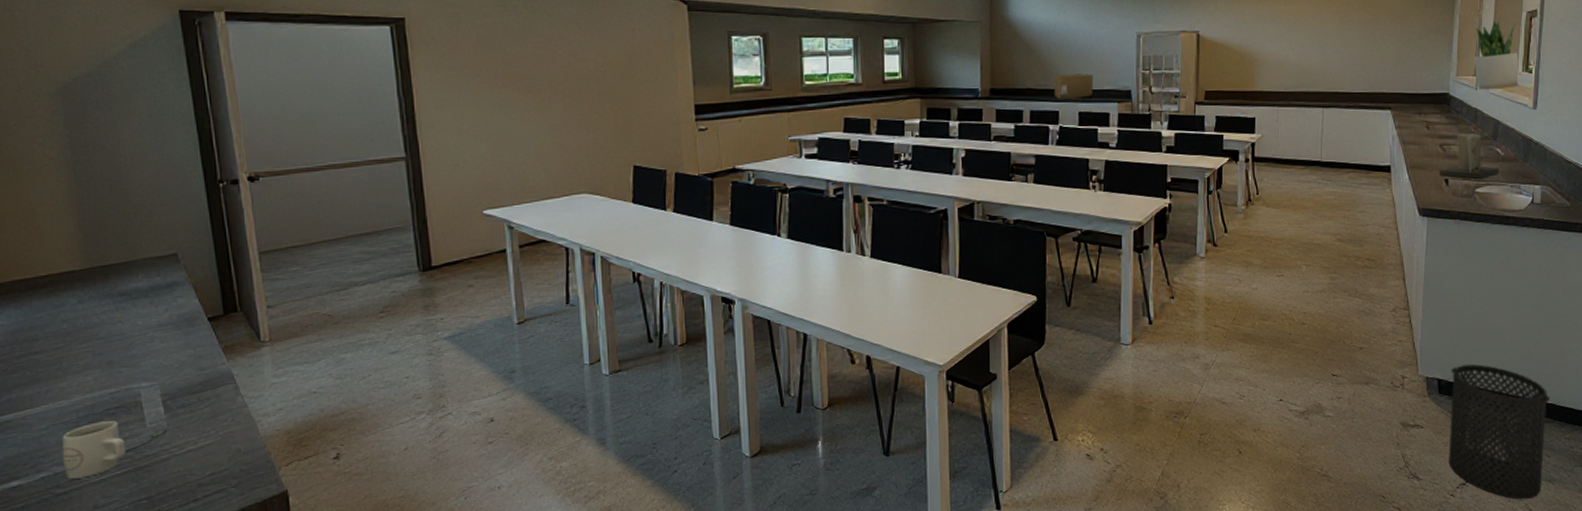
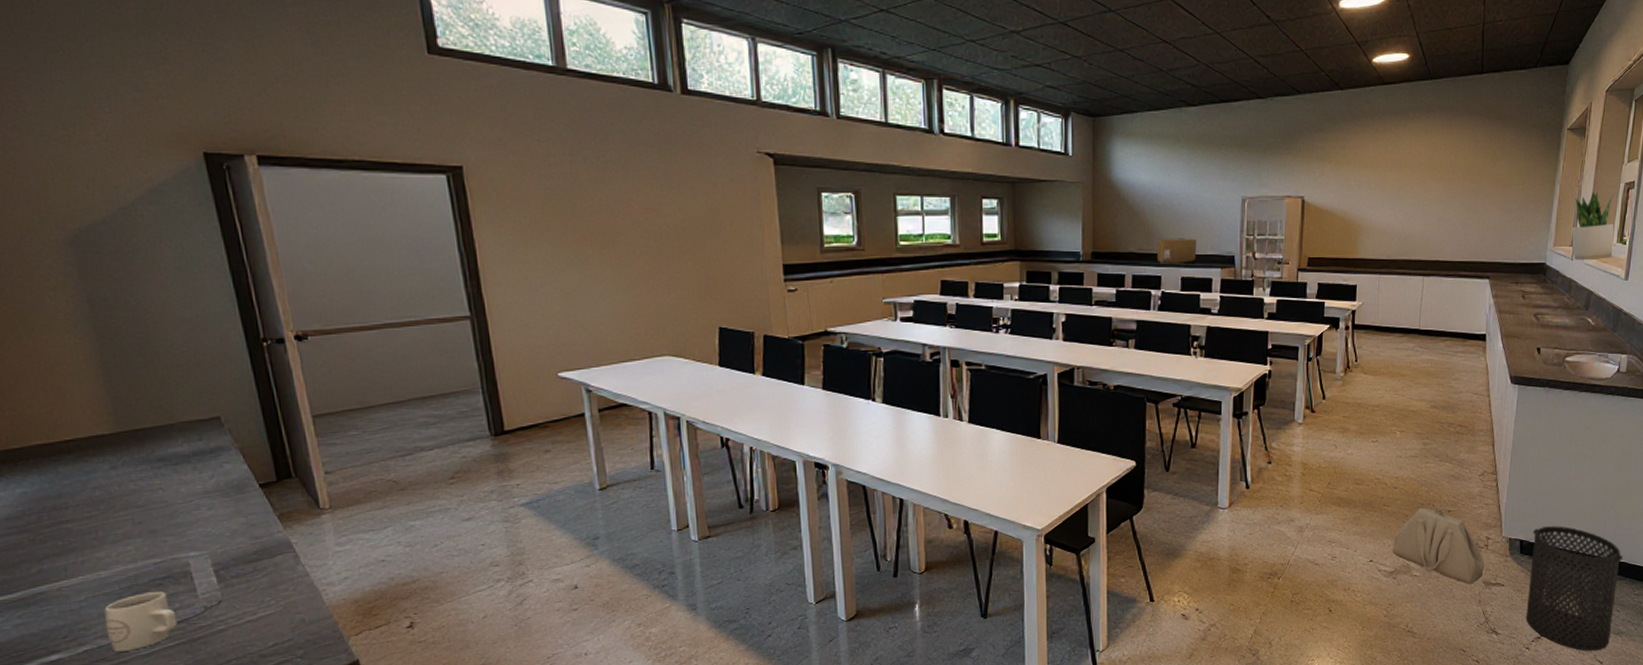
handbag: none [1303,343,1402,426] -> present [1393,506,1485,584]
paper towel roll: present [1440,133,1500,179] -> none [1532,303,1590,348]

